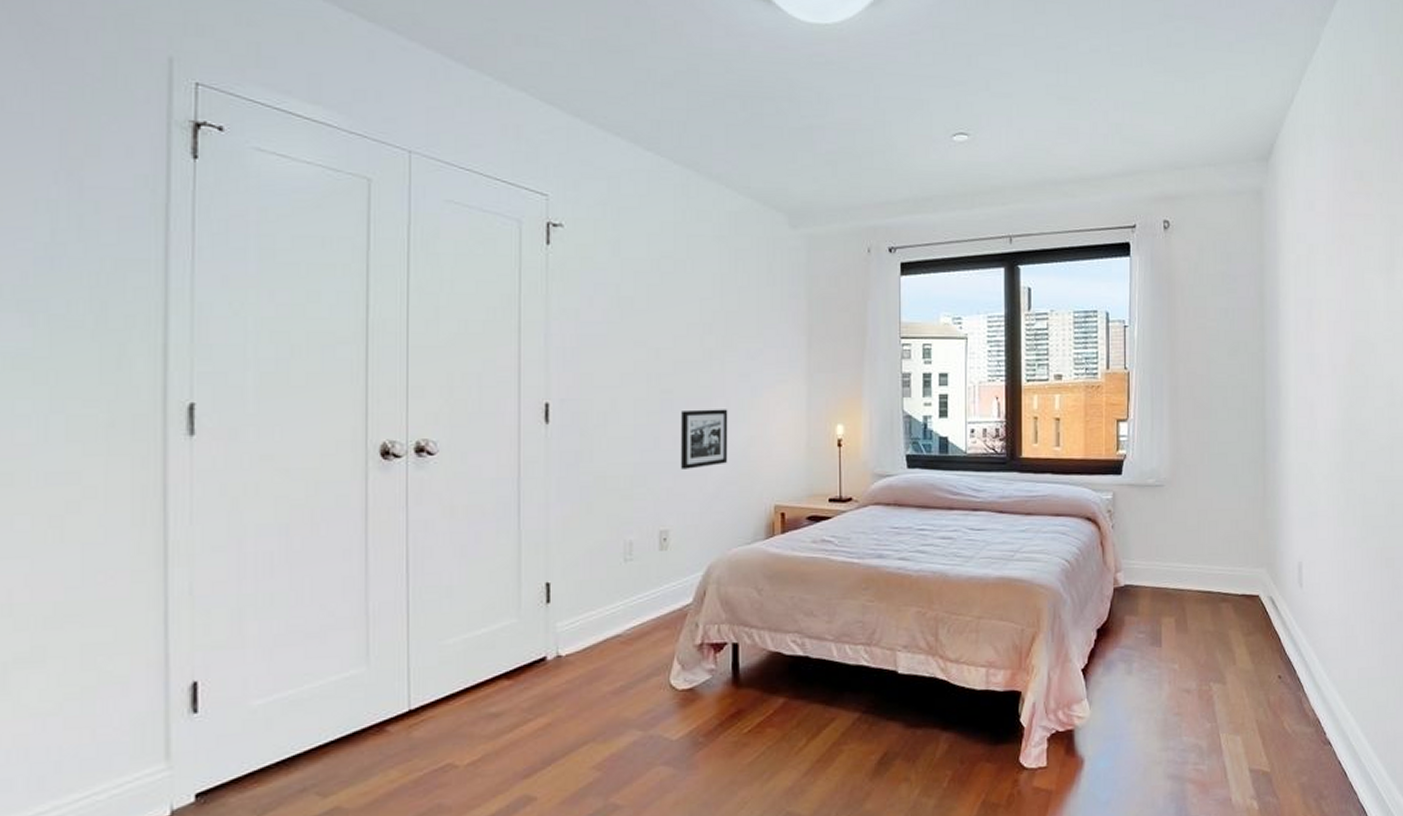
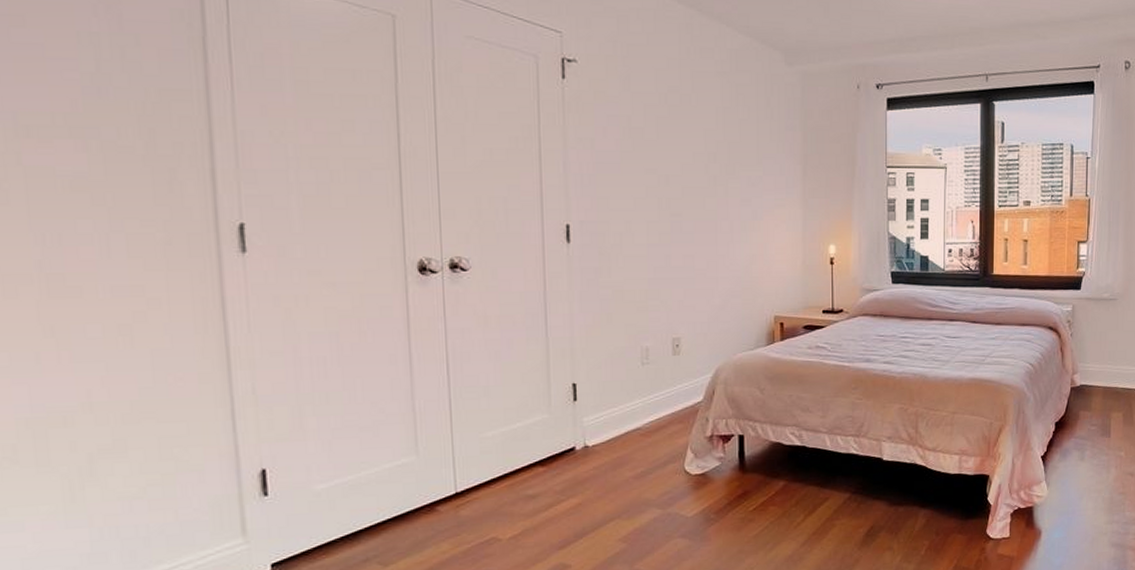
picture frame: present [681,409,728,469] -> none [690,230,733,284]

